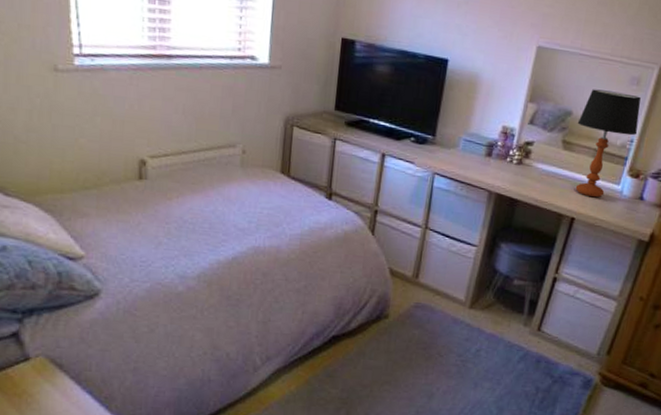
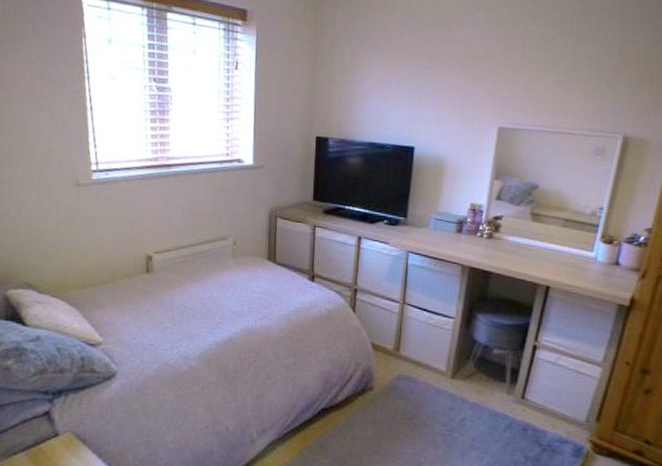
table lamp: present [575,89,641,198] -> none [544,162,607,266]

